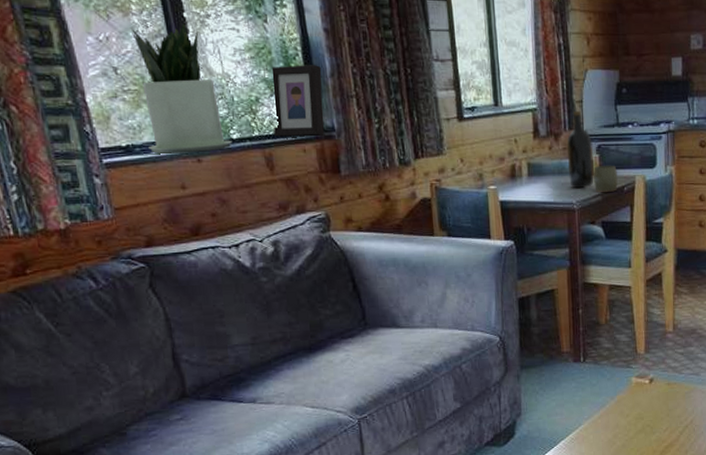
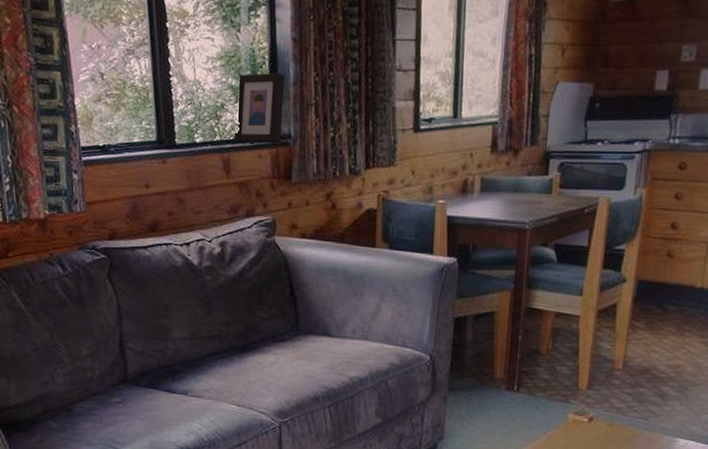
planter: present [130,23,232,155] -> none [119,33,195,156]
wine bottle: present [566,110,594,189] -> none [523,125,555,208]
mug: present [594,165,618,193] -> none [551,184,579,214]

